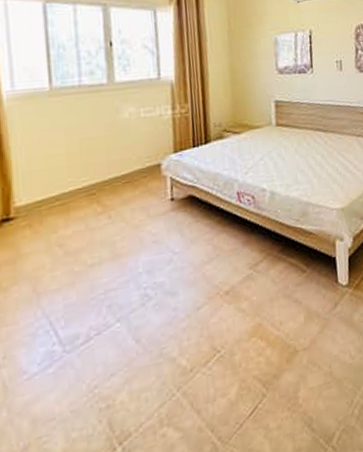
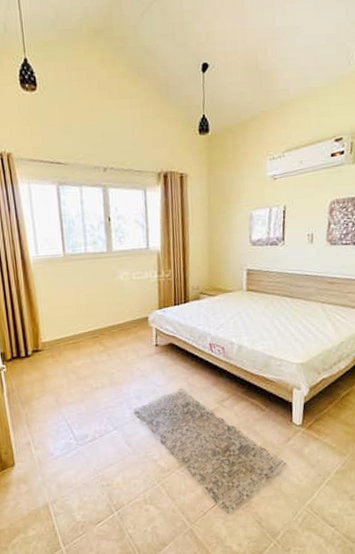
rug: none [142,253,336,421] -> present [133,388,287,514]

